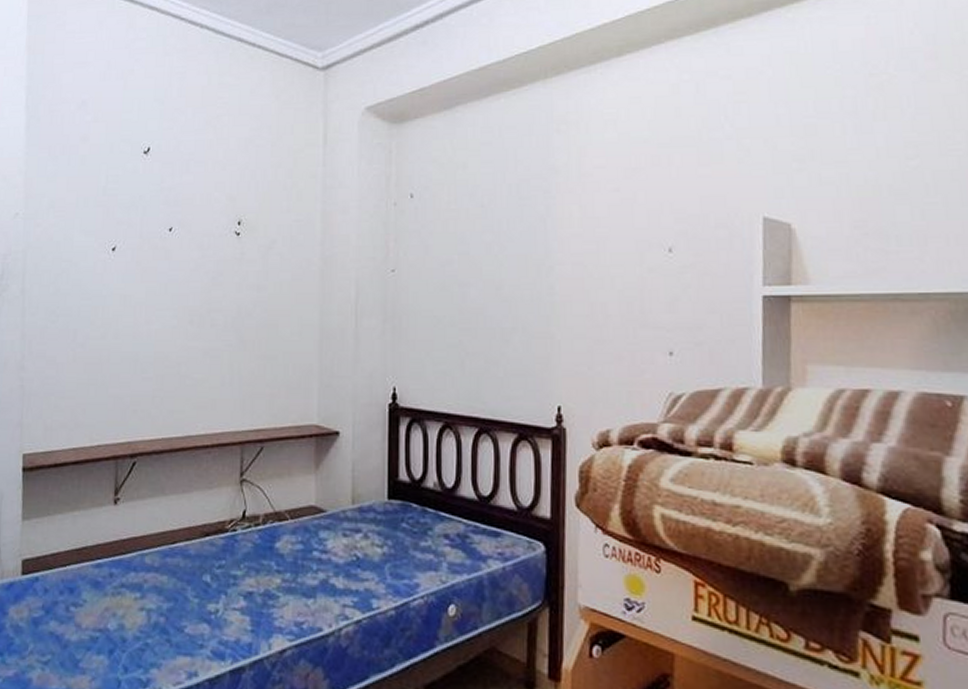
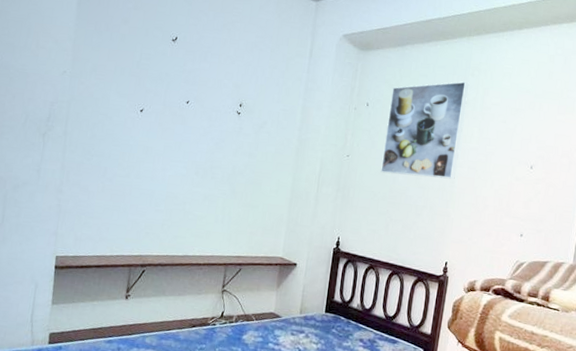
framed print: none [442,141,556,288] -> present [381,81,470,180]

